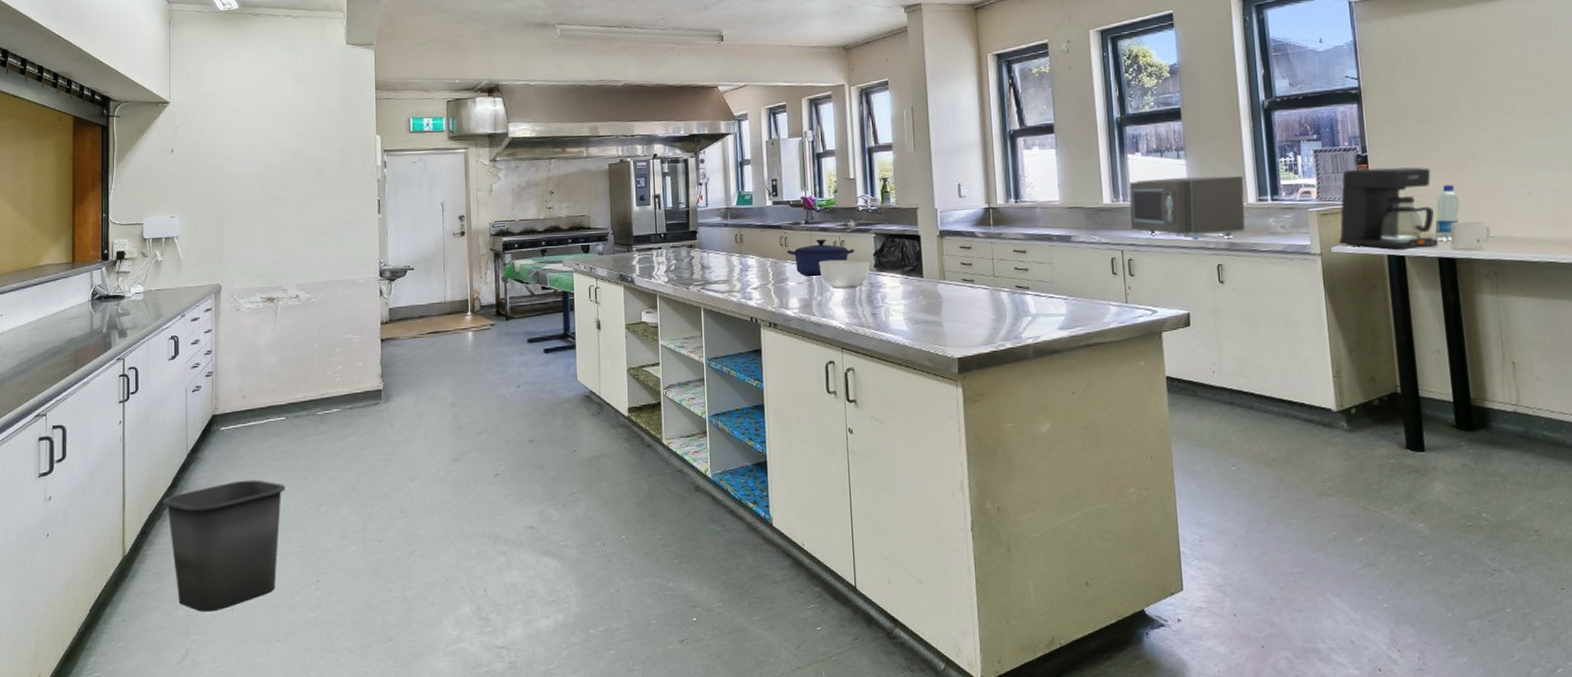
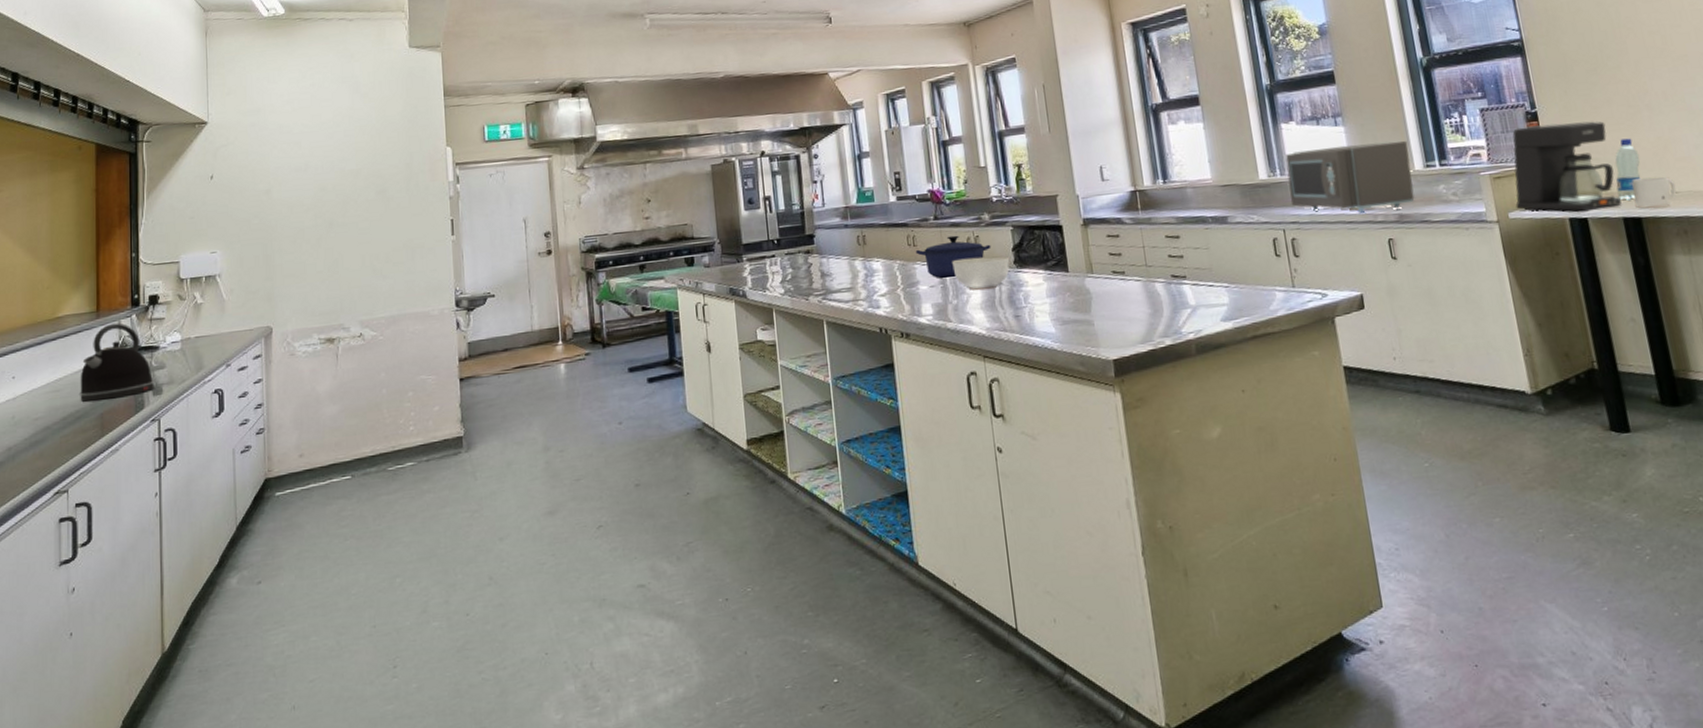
kettle: none [56,273,120,340] -> present [78,323,154,402]
waste bin: present [163,480,285,612] -> none [208,551,353,714]

